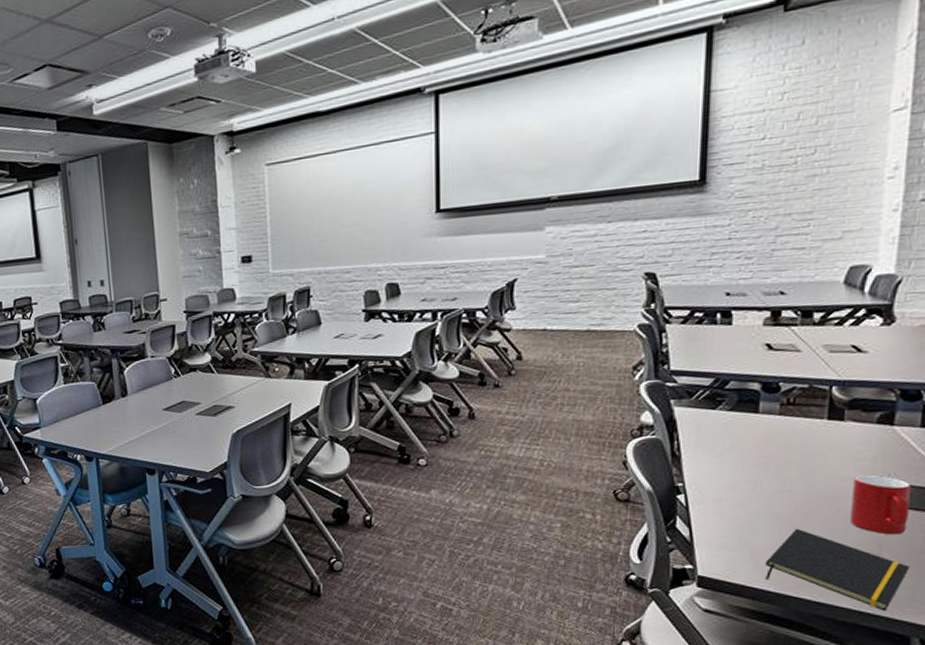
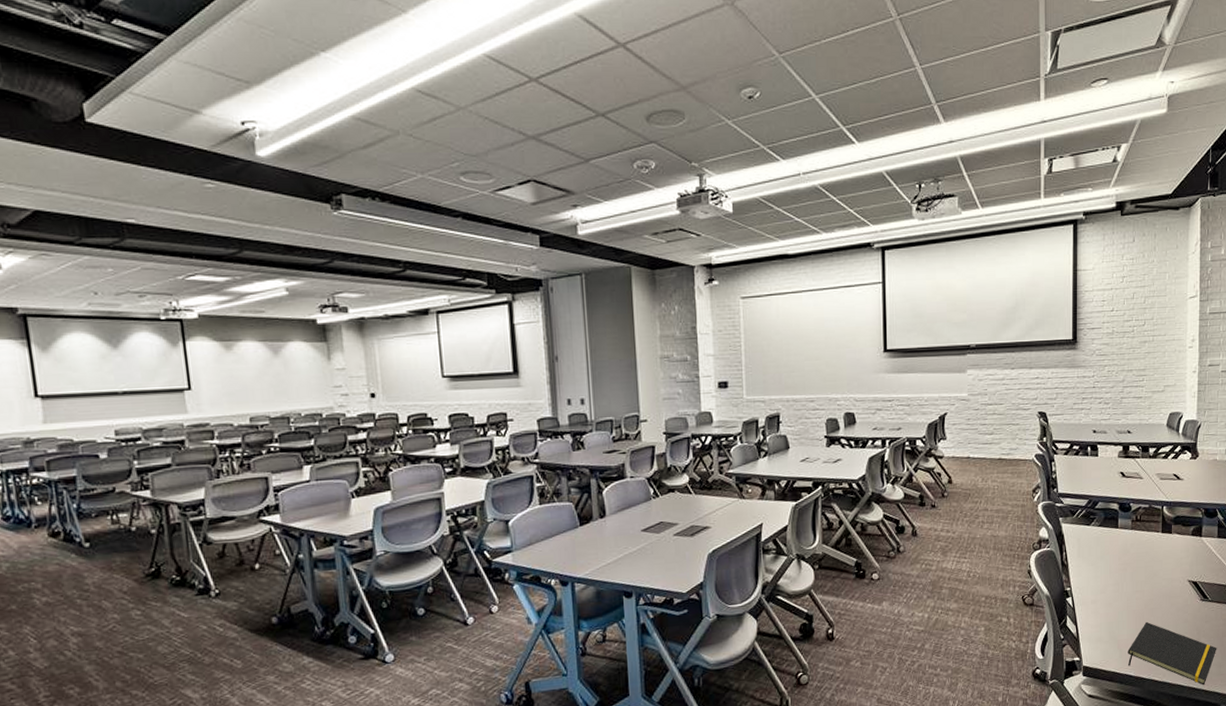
cup: present [850,474,911,535] -> none [1179,576,1214,623]

